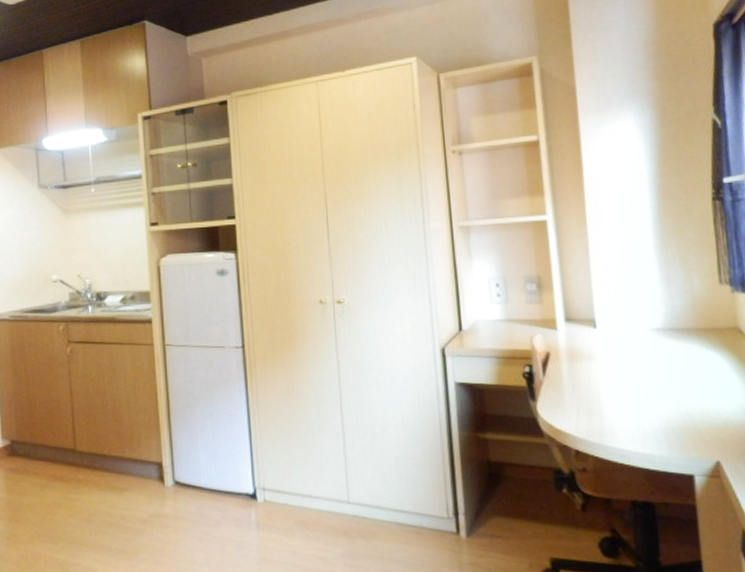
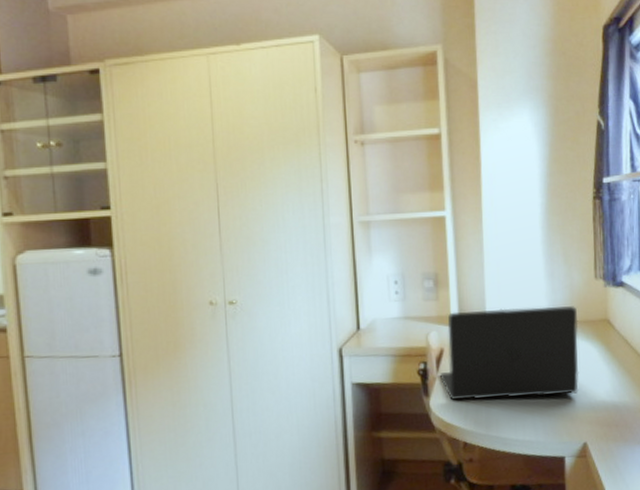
laptop: none [546,312,707,408] -> present [439,306,579,400]

